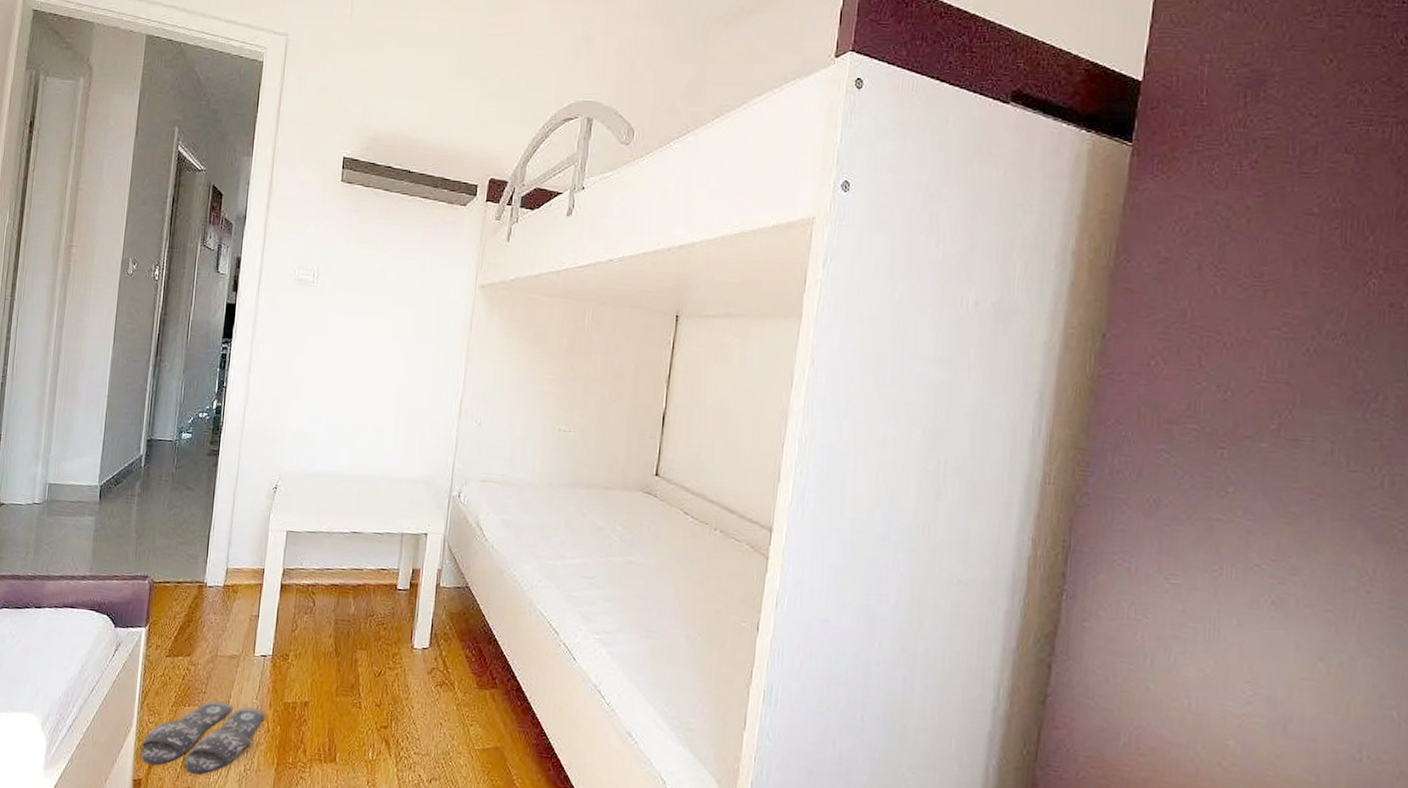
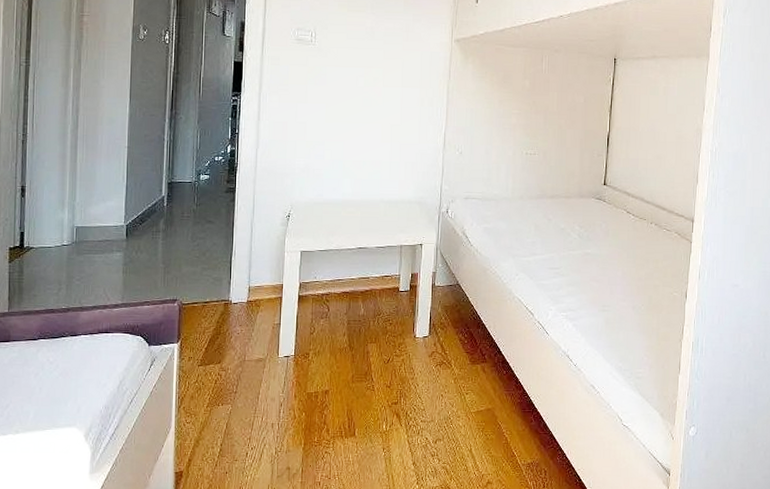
slippers: present [140,701,264,774] -> none [180,398,290,461]

